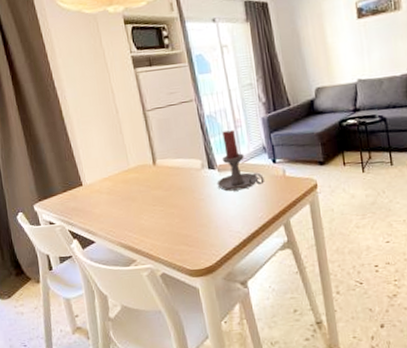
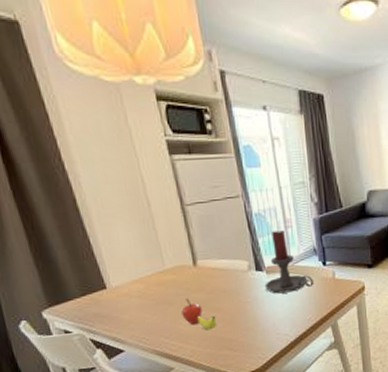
fruit: none [142,195,174,226] -> present [181,298,217,331]

